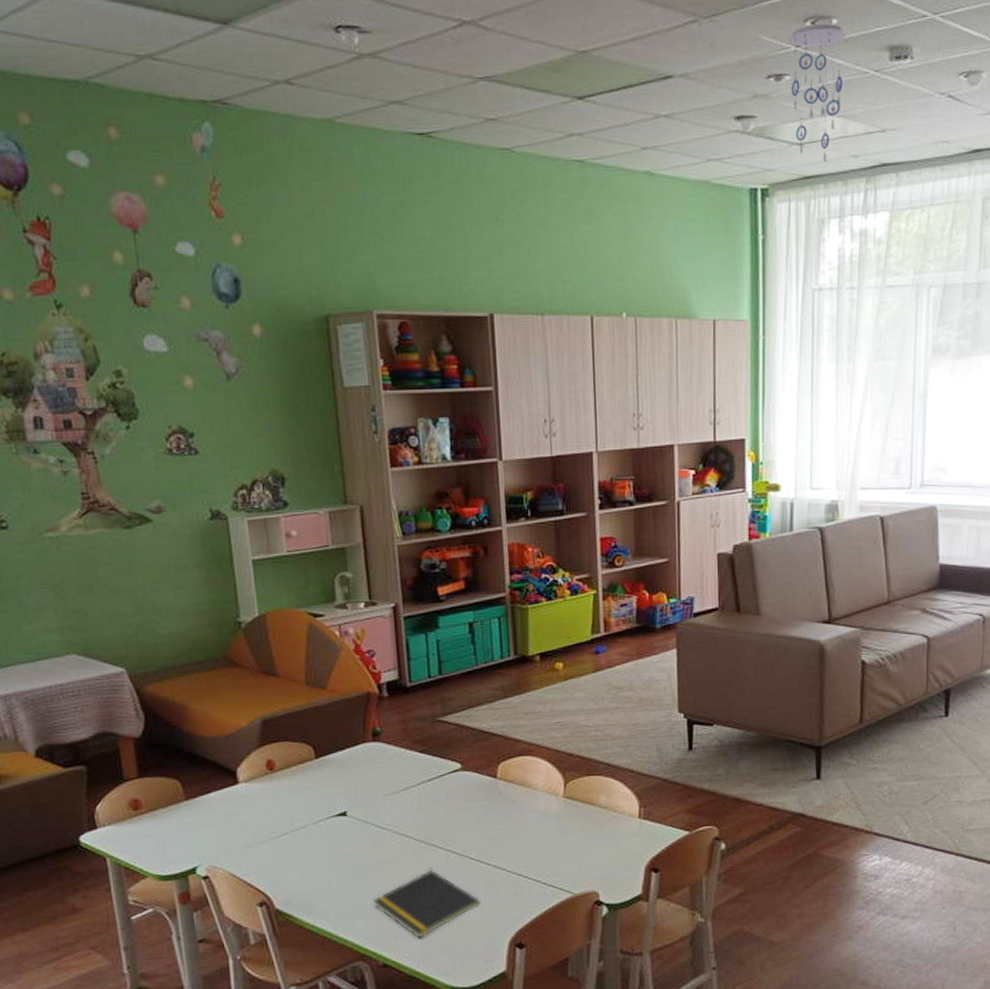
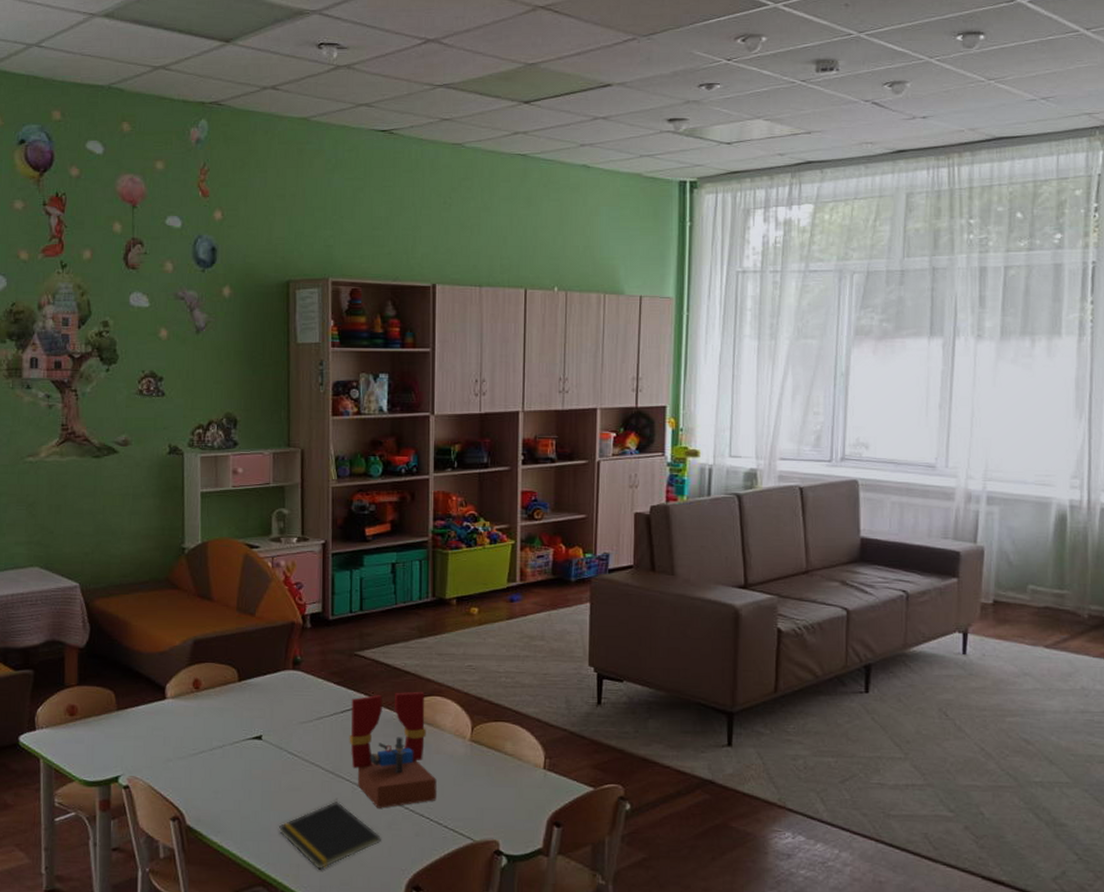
toy theatre: none [437,752,533,872] -> present [349,691,437,808]
ceiling mobile: present [788,24,846,162] -> none [720,41,775,159]

